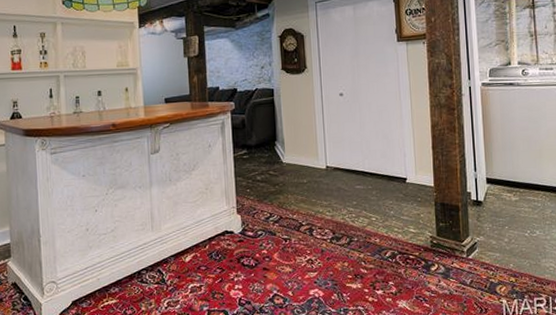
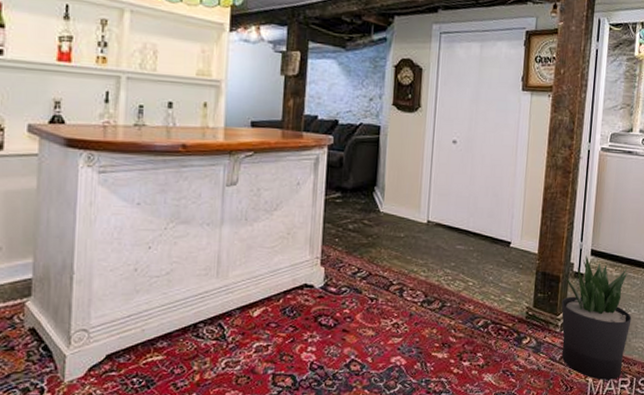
planter: none [462,183,538,301] -> present [561,255,632,380]

